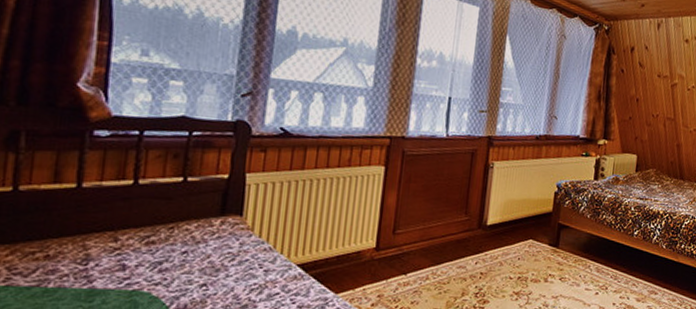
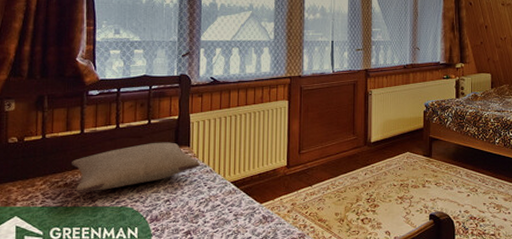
pillow: none [59,207,255,269] -> present [72,142,200,192]

